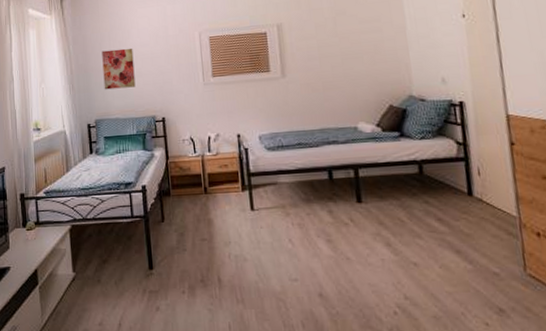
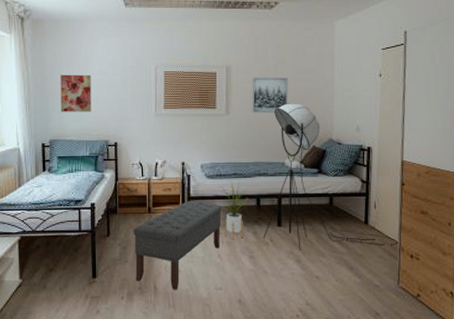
bench: none [189,177,290,282] -> present [133,201,222,290]
house plant: none [285,152,319,221] -> present [221,181,249,240]
wall art: none [307,29,353,73] -> present [252,77,288,114]
floor lamp: none [338,57,516,232] -> present [263,103,398,251]

